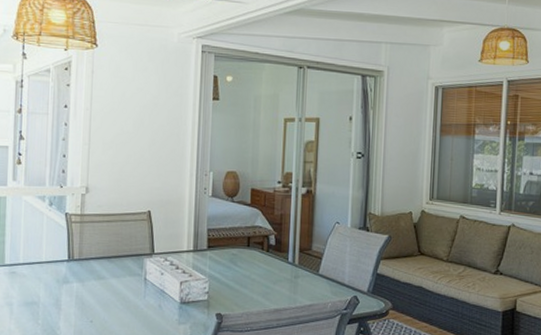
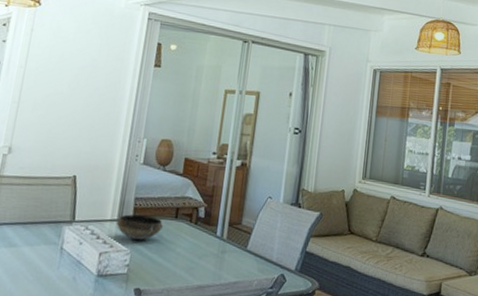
bowl: none [192,245,236,269] -> present [116,214,163,240]

